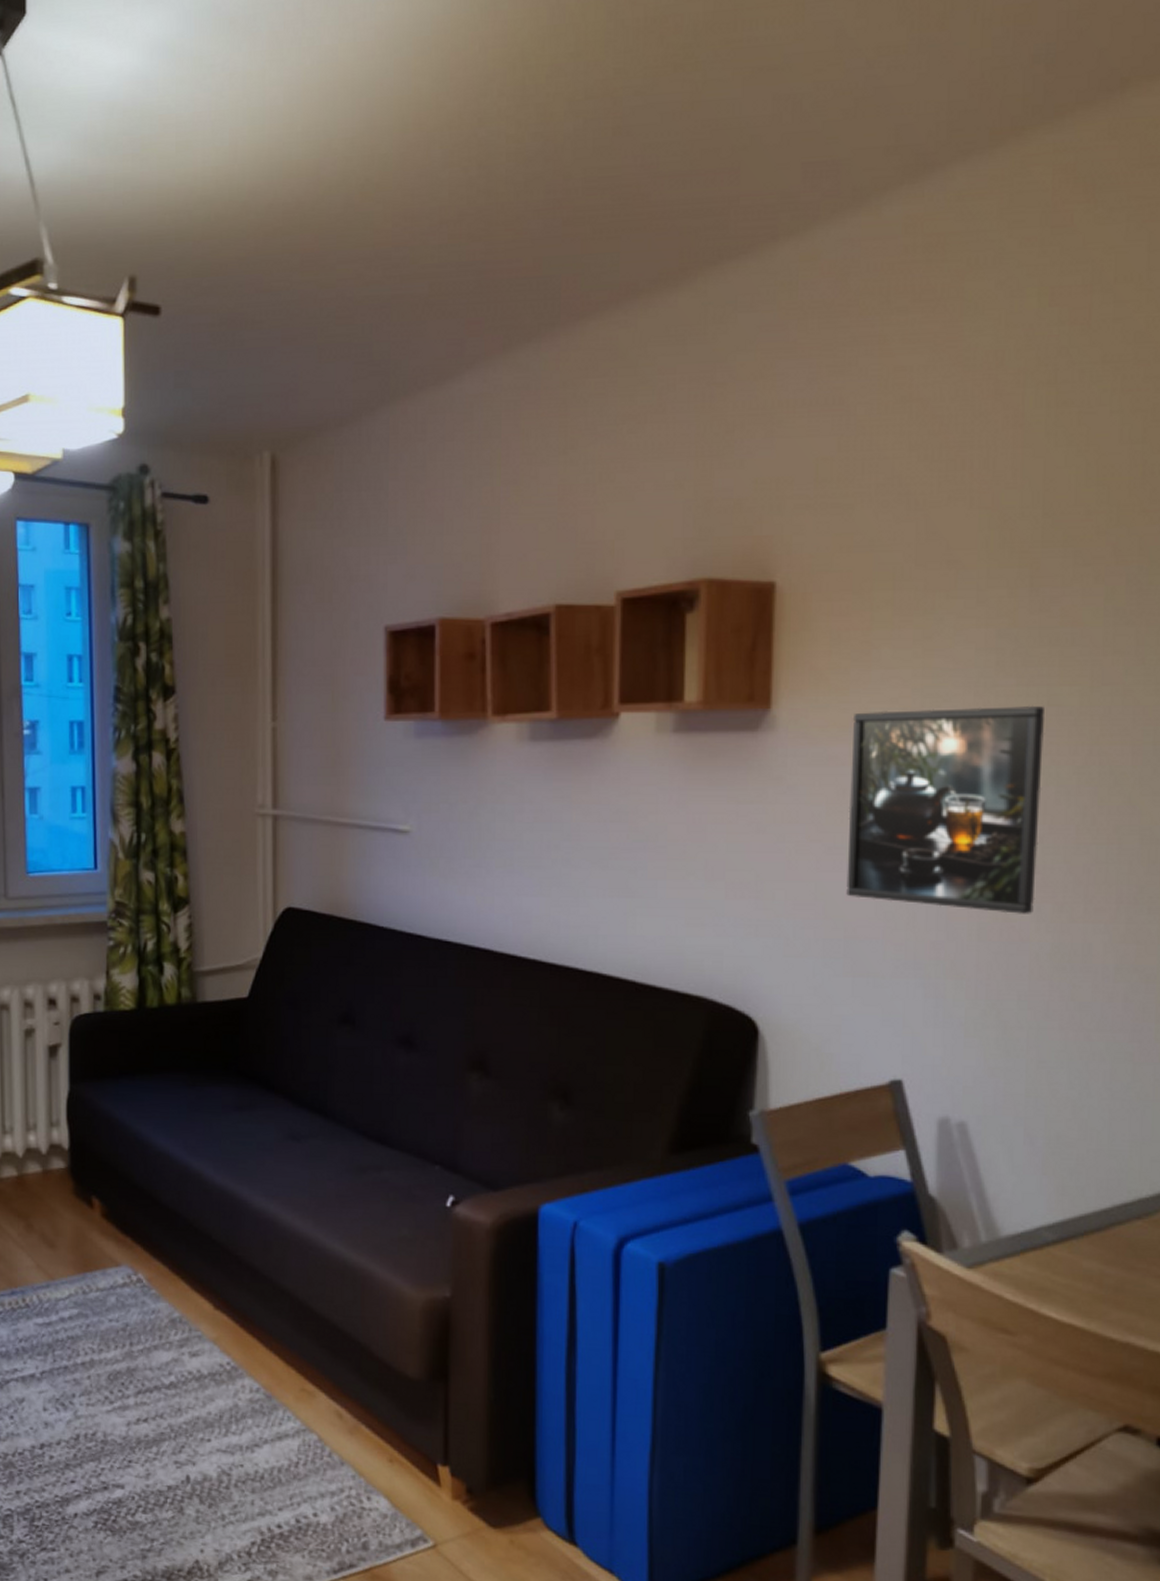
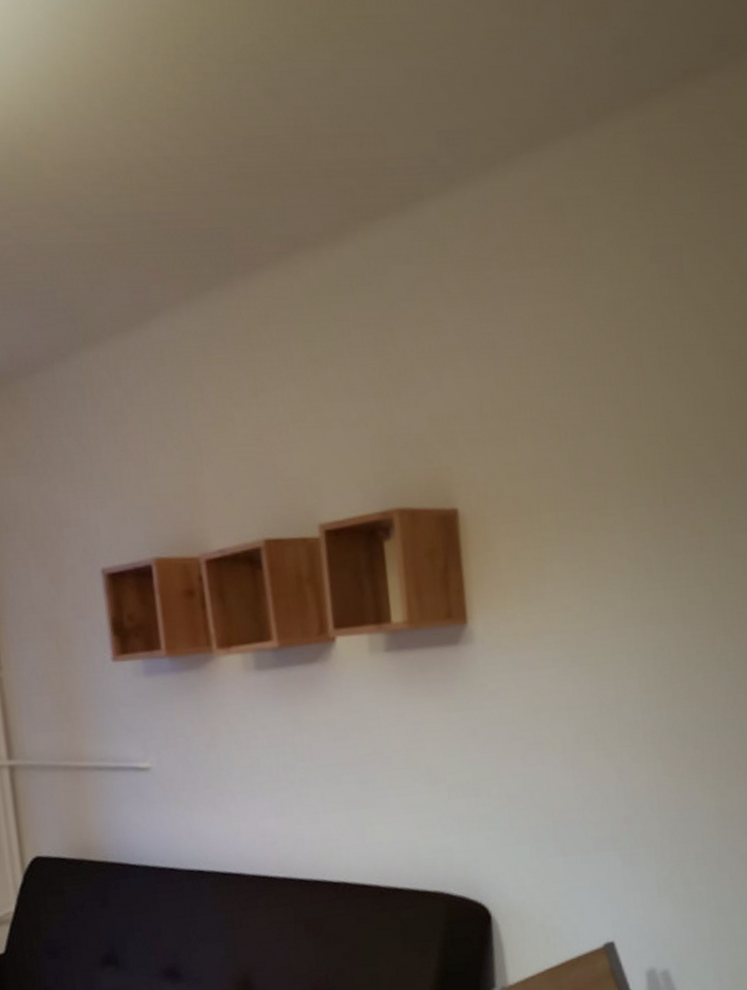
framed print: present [846,705,1044,914] -> none [536,604,699,787]

